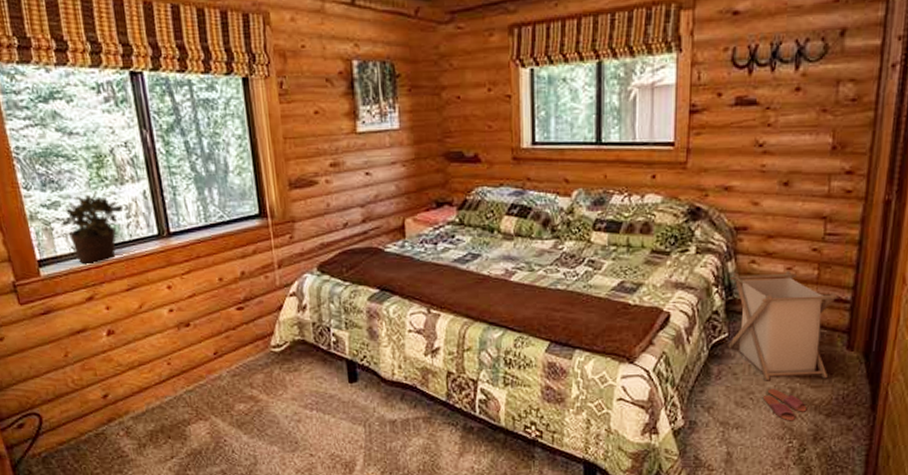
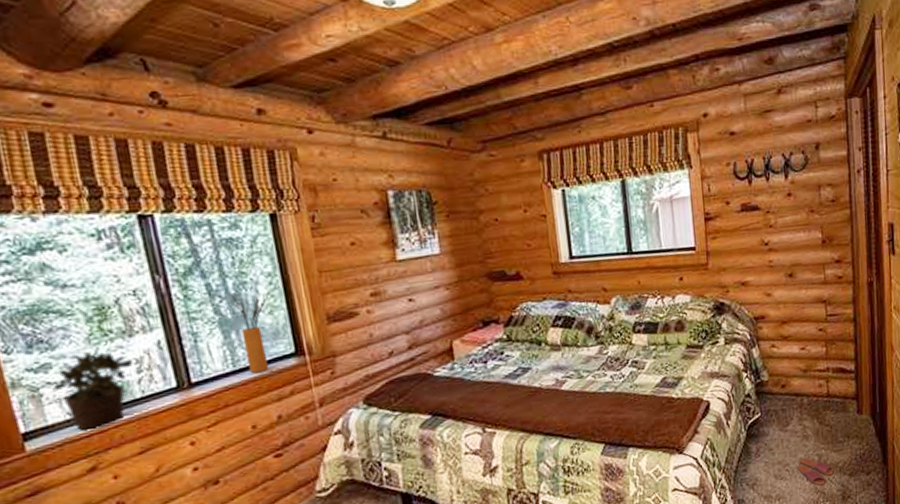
vase: none [203,151,240,230] -> present [228,290,271,374]
laundry basket: present [728,271,840,381] -> none [755,351,847,452]

